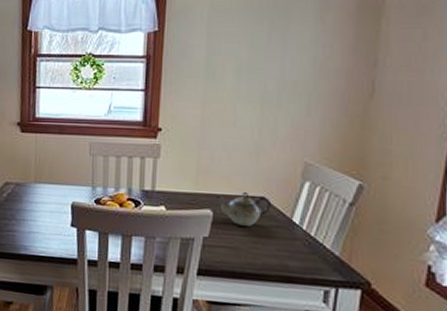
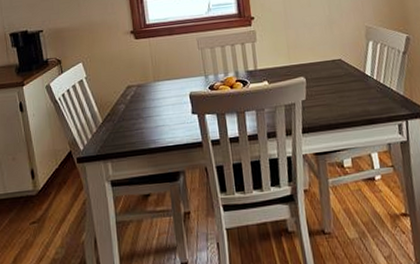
teapot: present [215,192,270,226] -> none [305,58,348,86]

